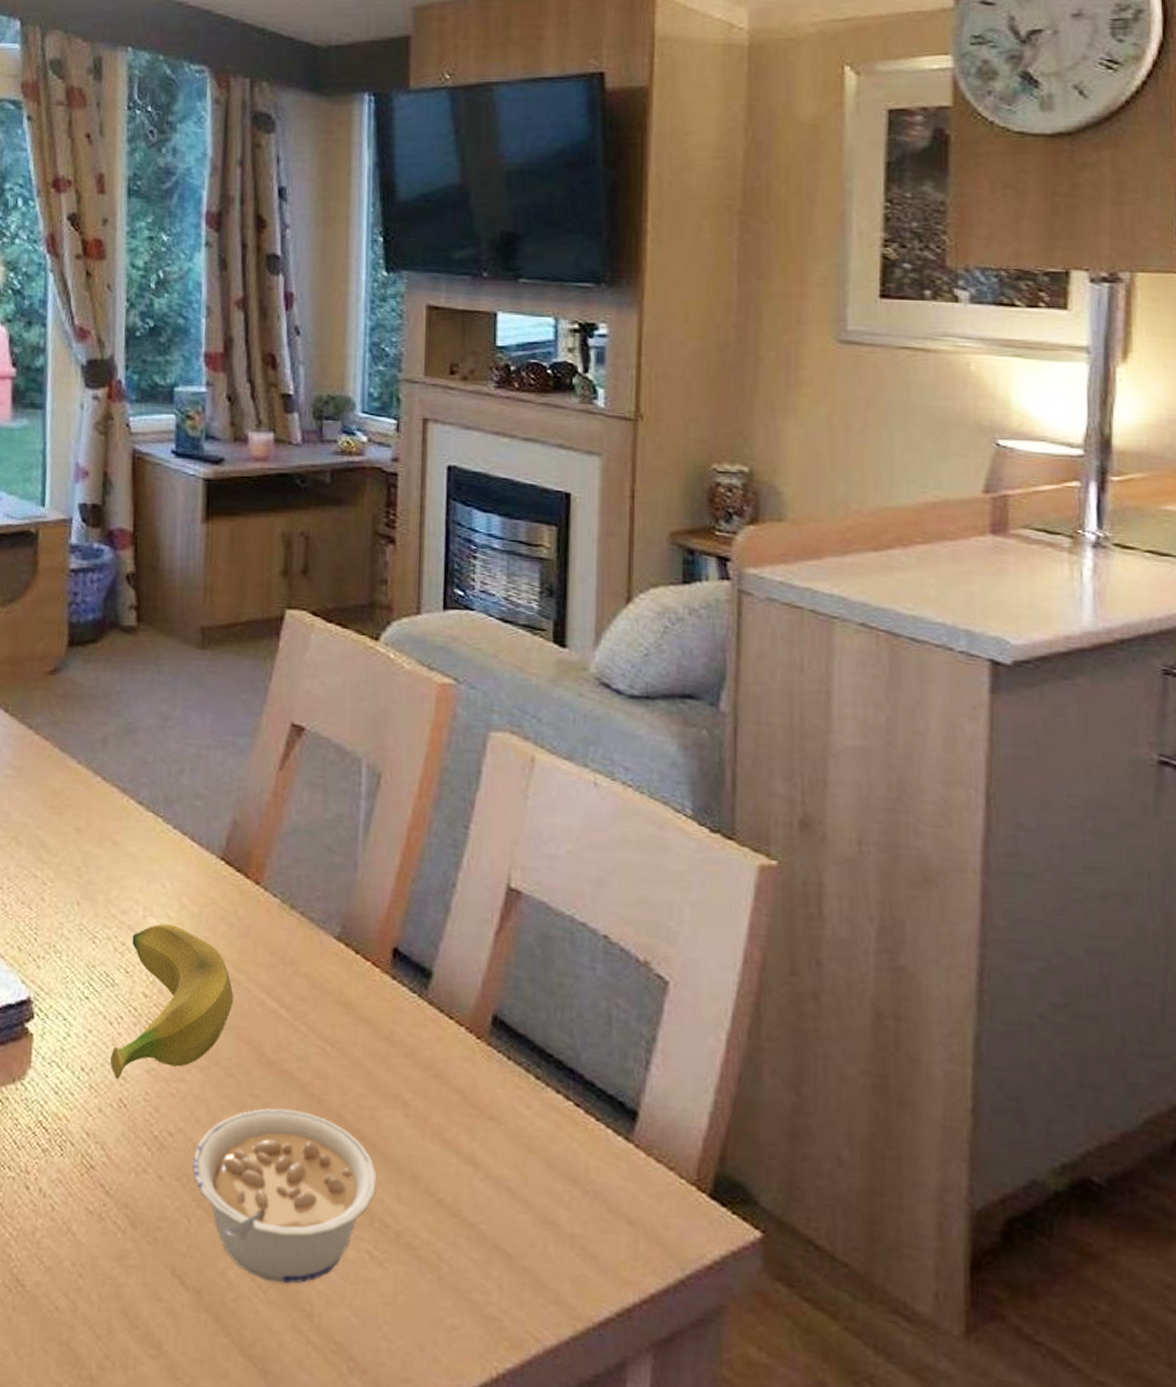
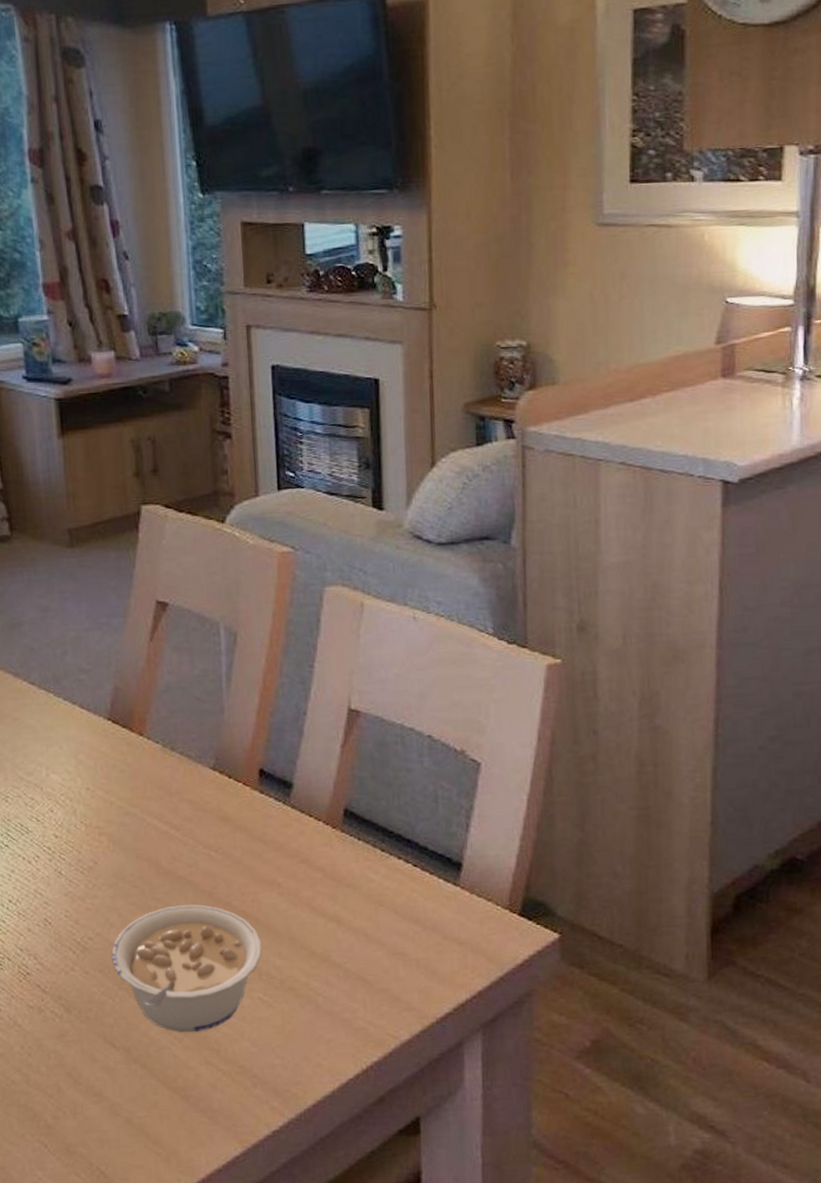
banana: present [110,923,233,1080] -> none [33,777,131,905]

